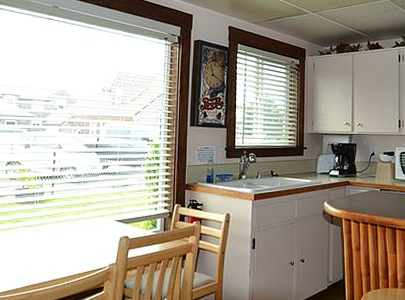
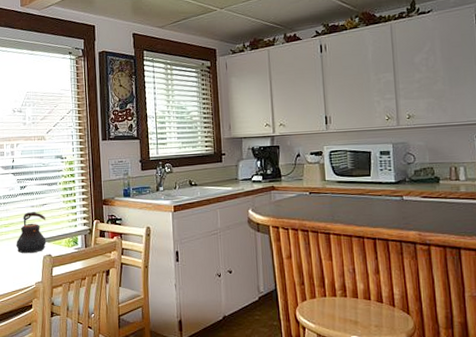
teapot: none [92,192,126,234] -> present [16,212,46,254]

